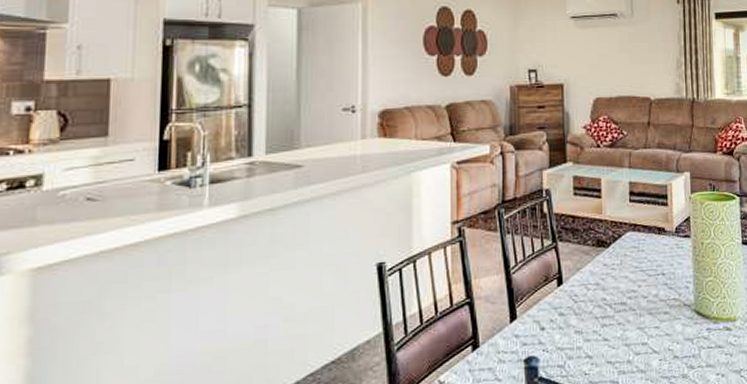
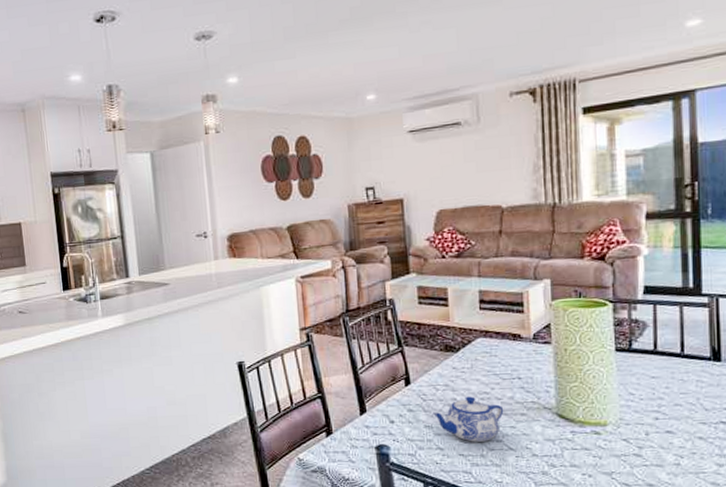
teapot: none [582,295,649,347] -> present [432,396,504,442]

